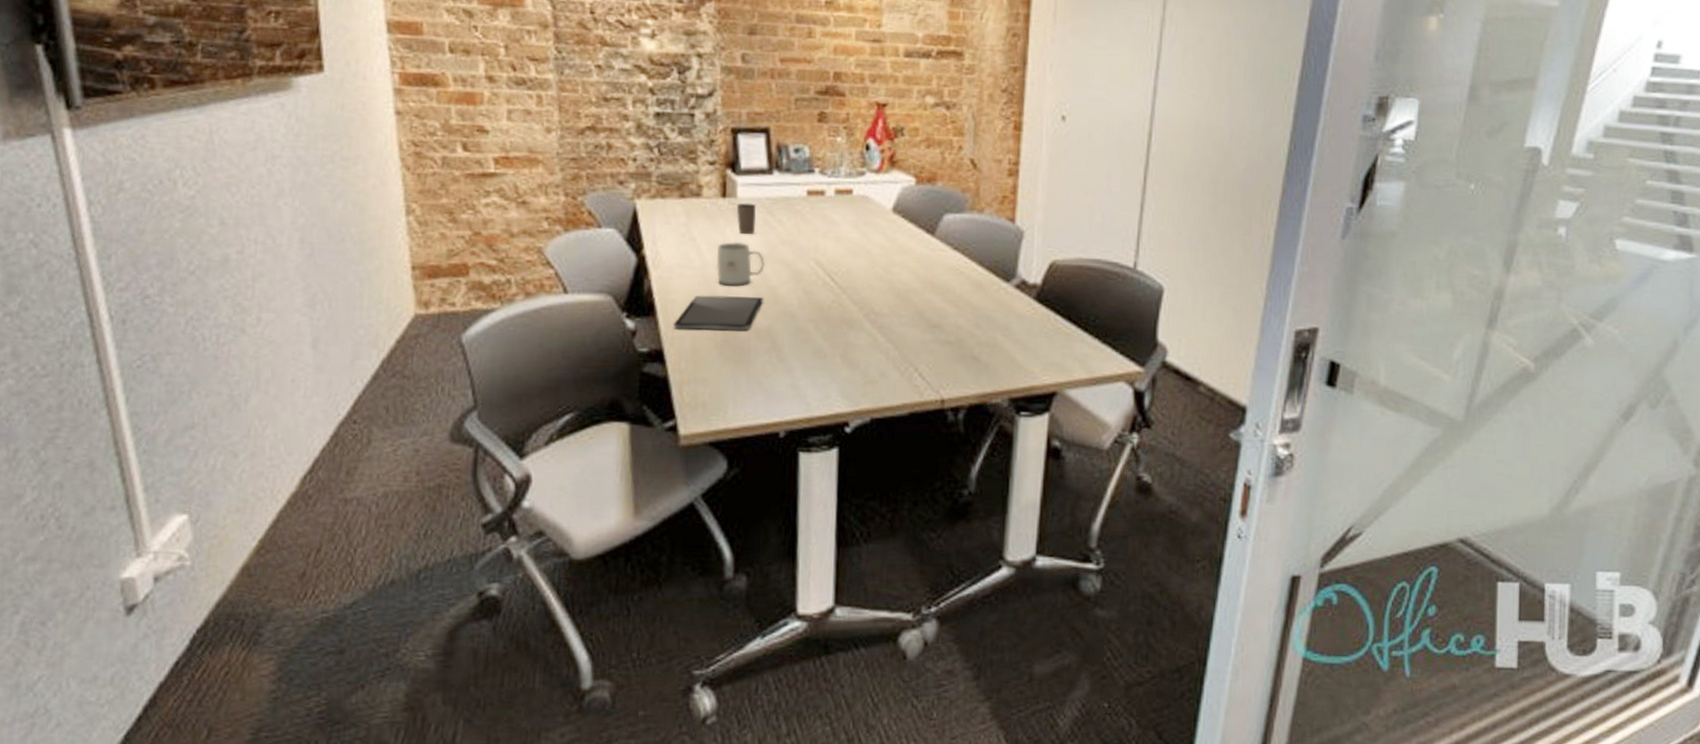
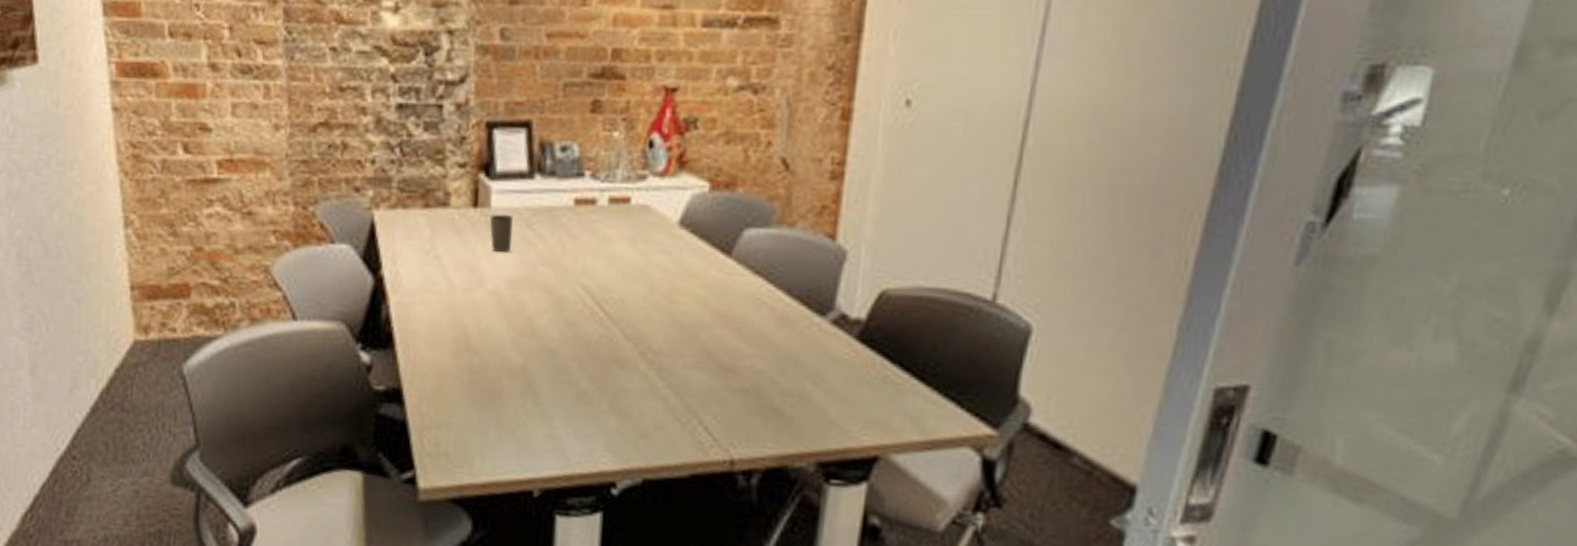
tablet: present [672,295,764,331] -> none [412,324,520,370]
mug: present [716,241,765,286] -> none [464,261,522,315]

